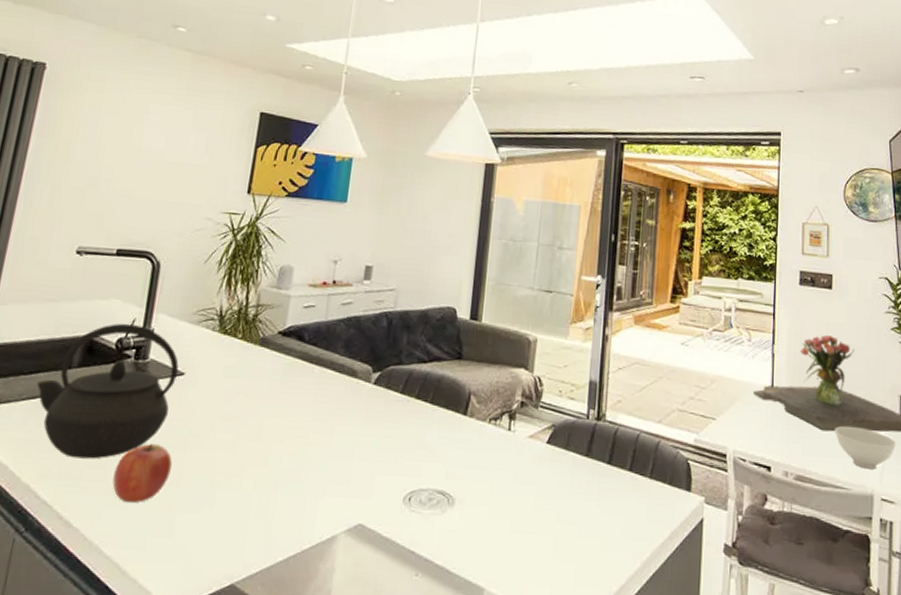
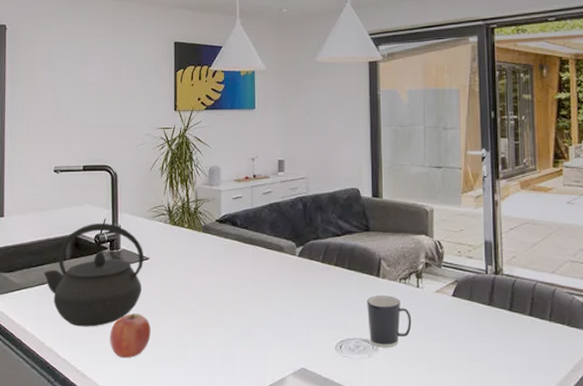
mug: none [445,437,498,503] -> present [367,295,412,348]

